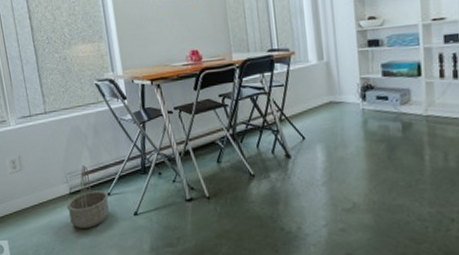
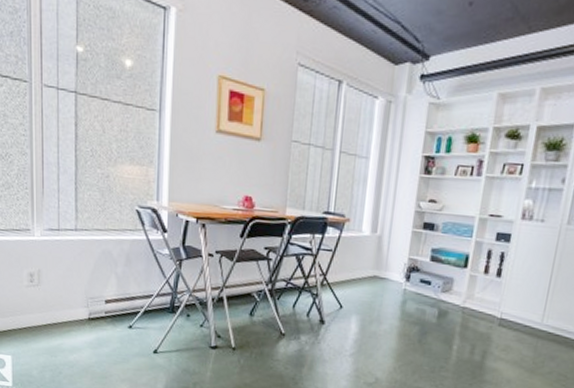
basket: present [67,165,109,228] -> none [83,292,129,358]

